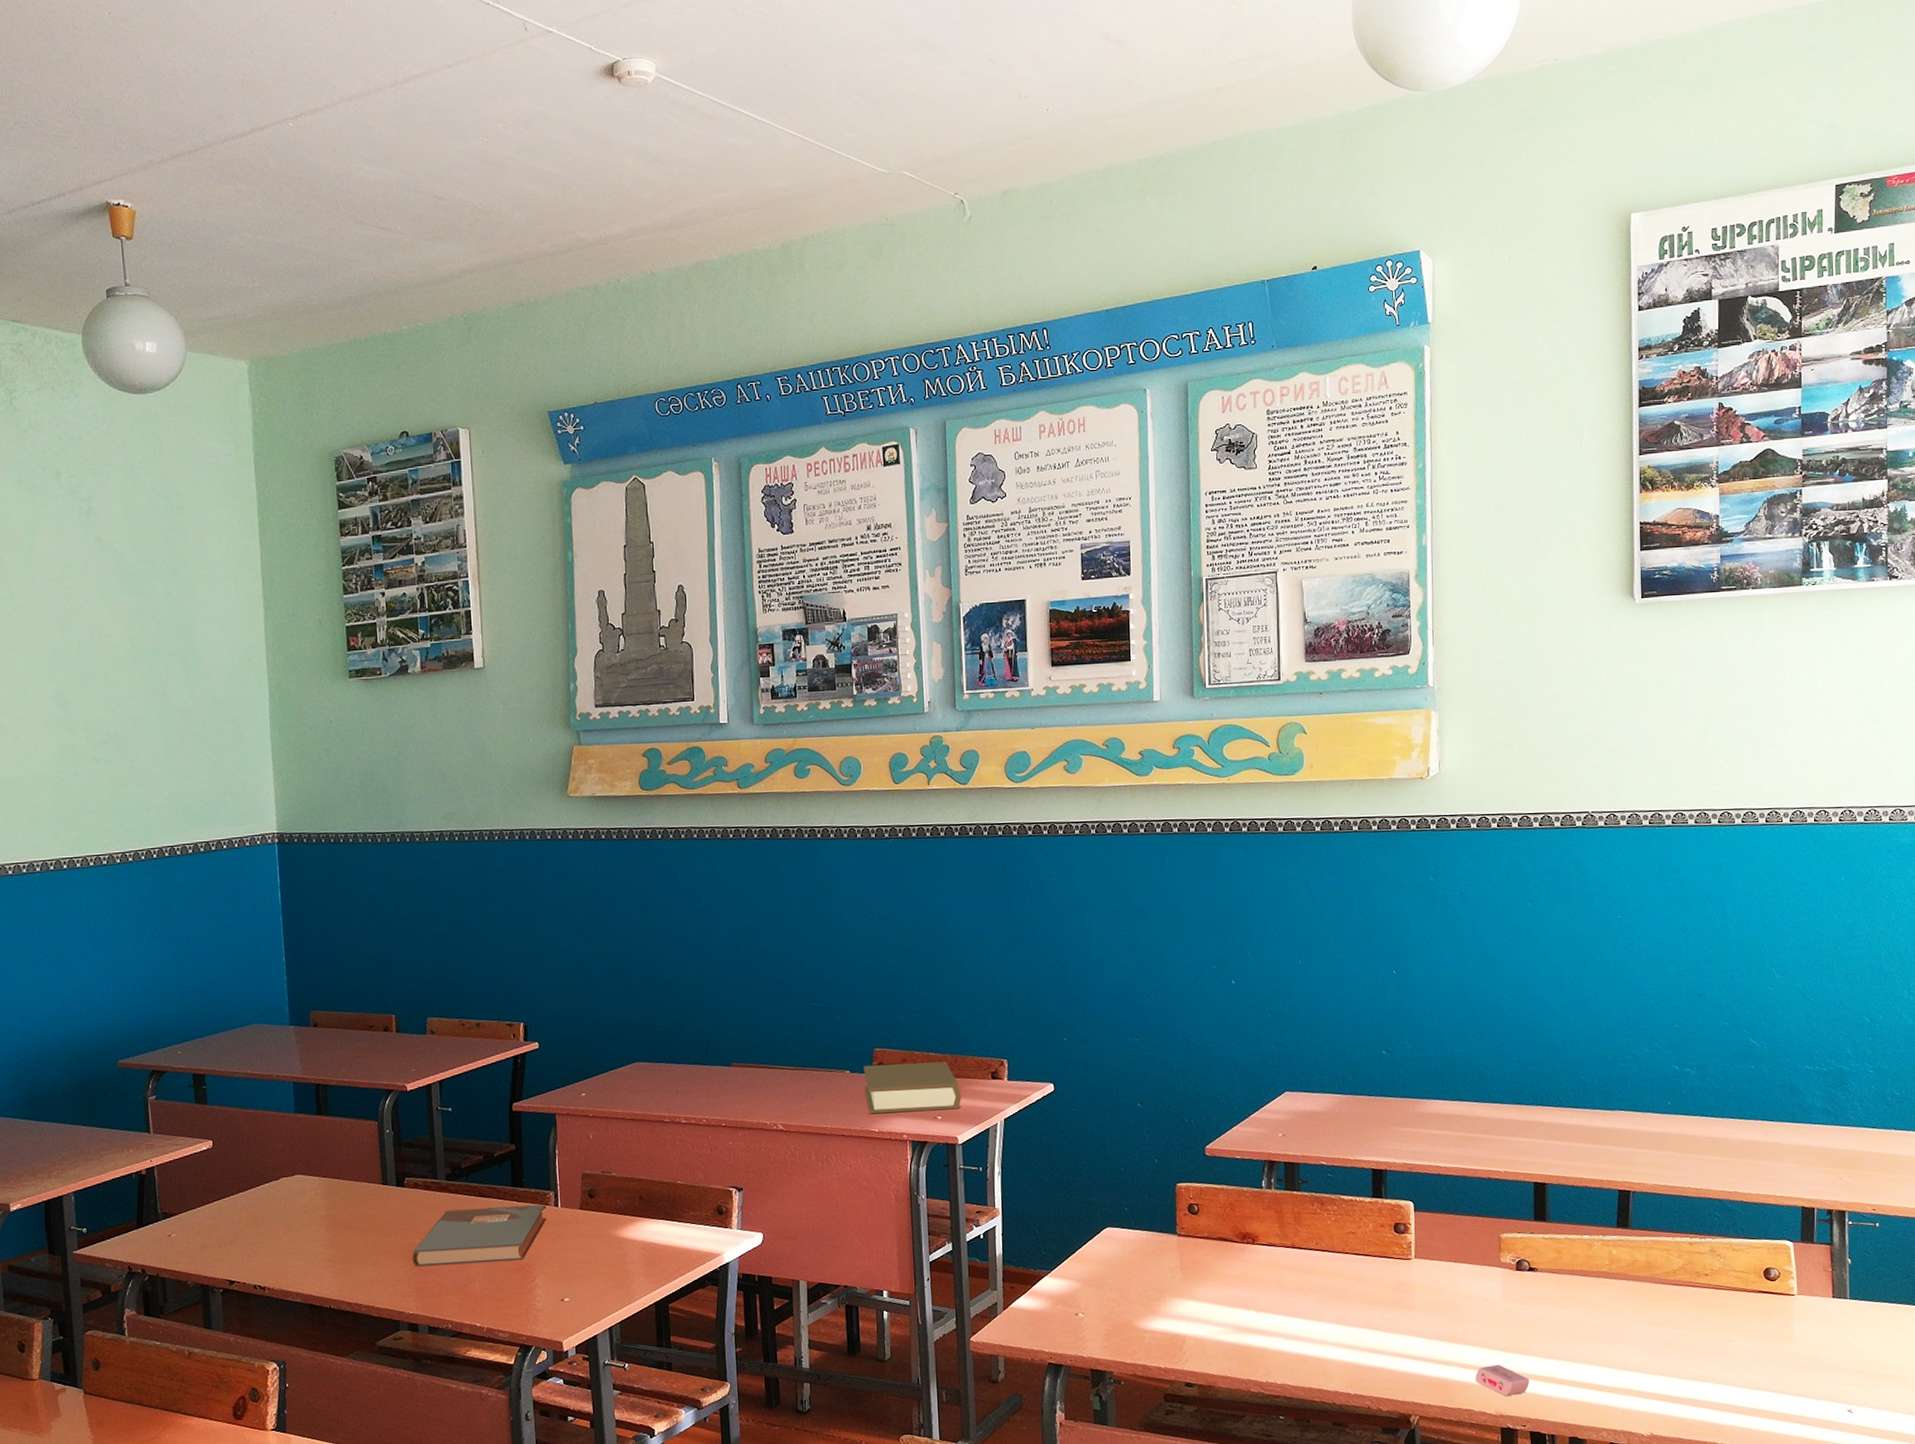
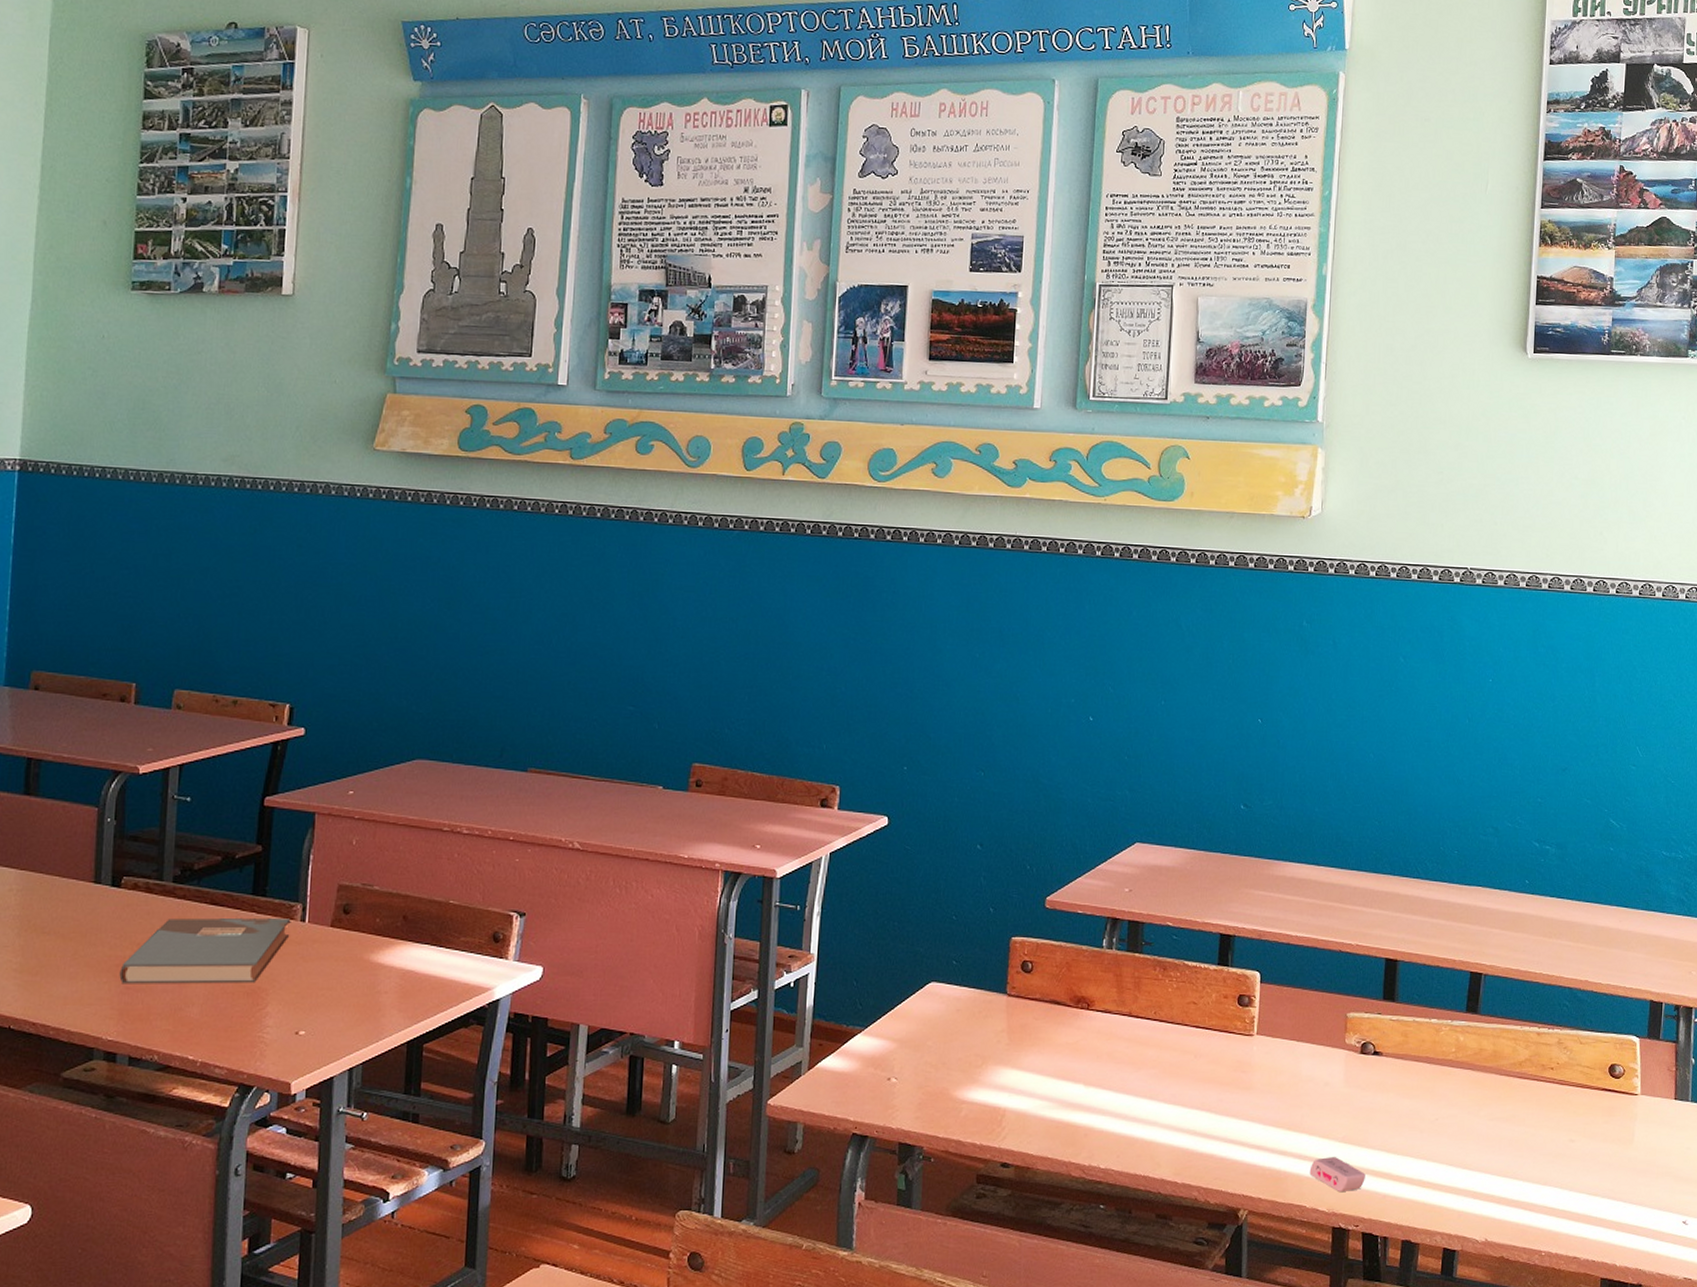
book: present [864,1061,962,1114] -> none [677,781,785,838]

